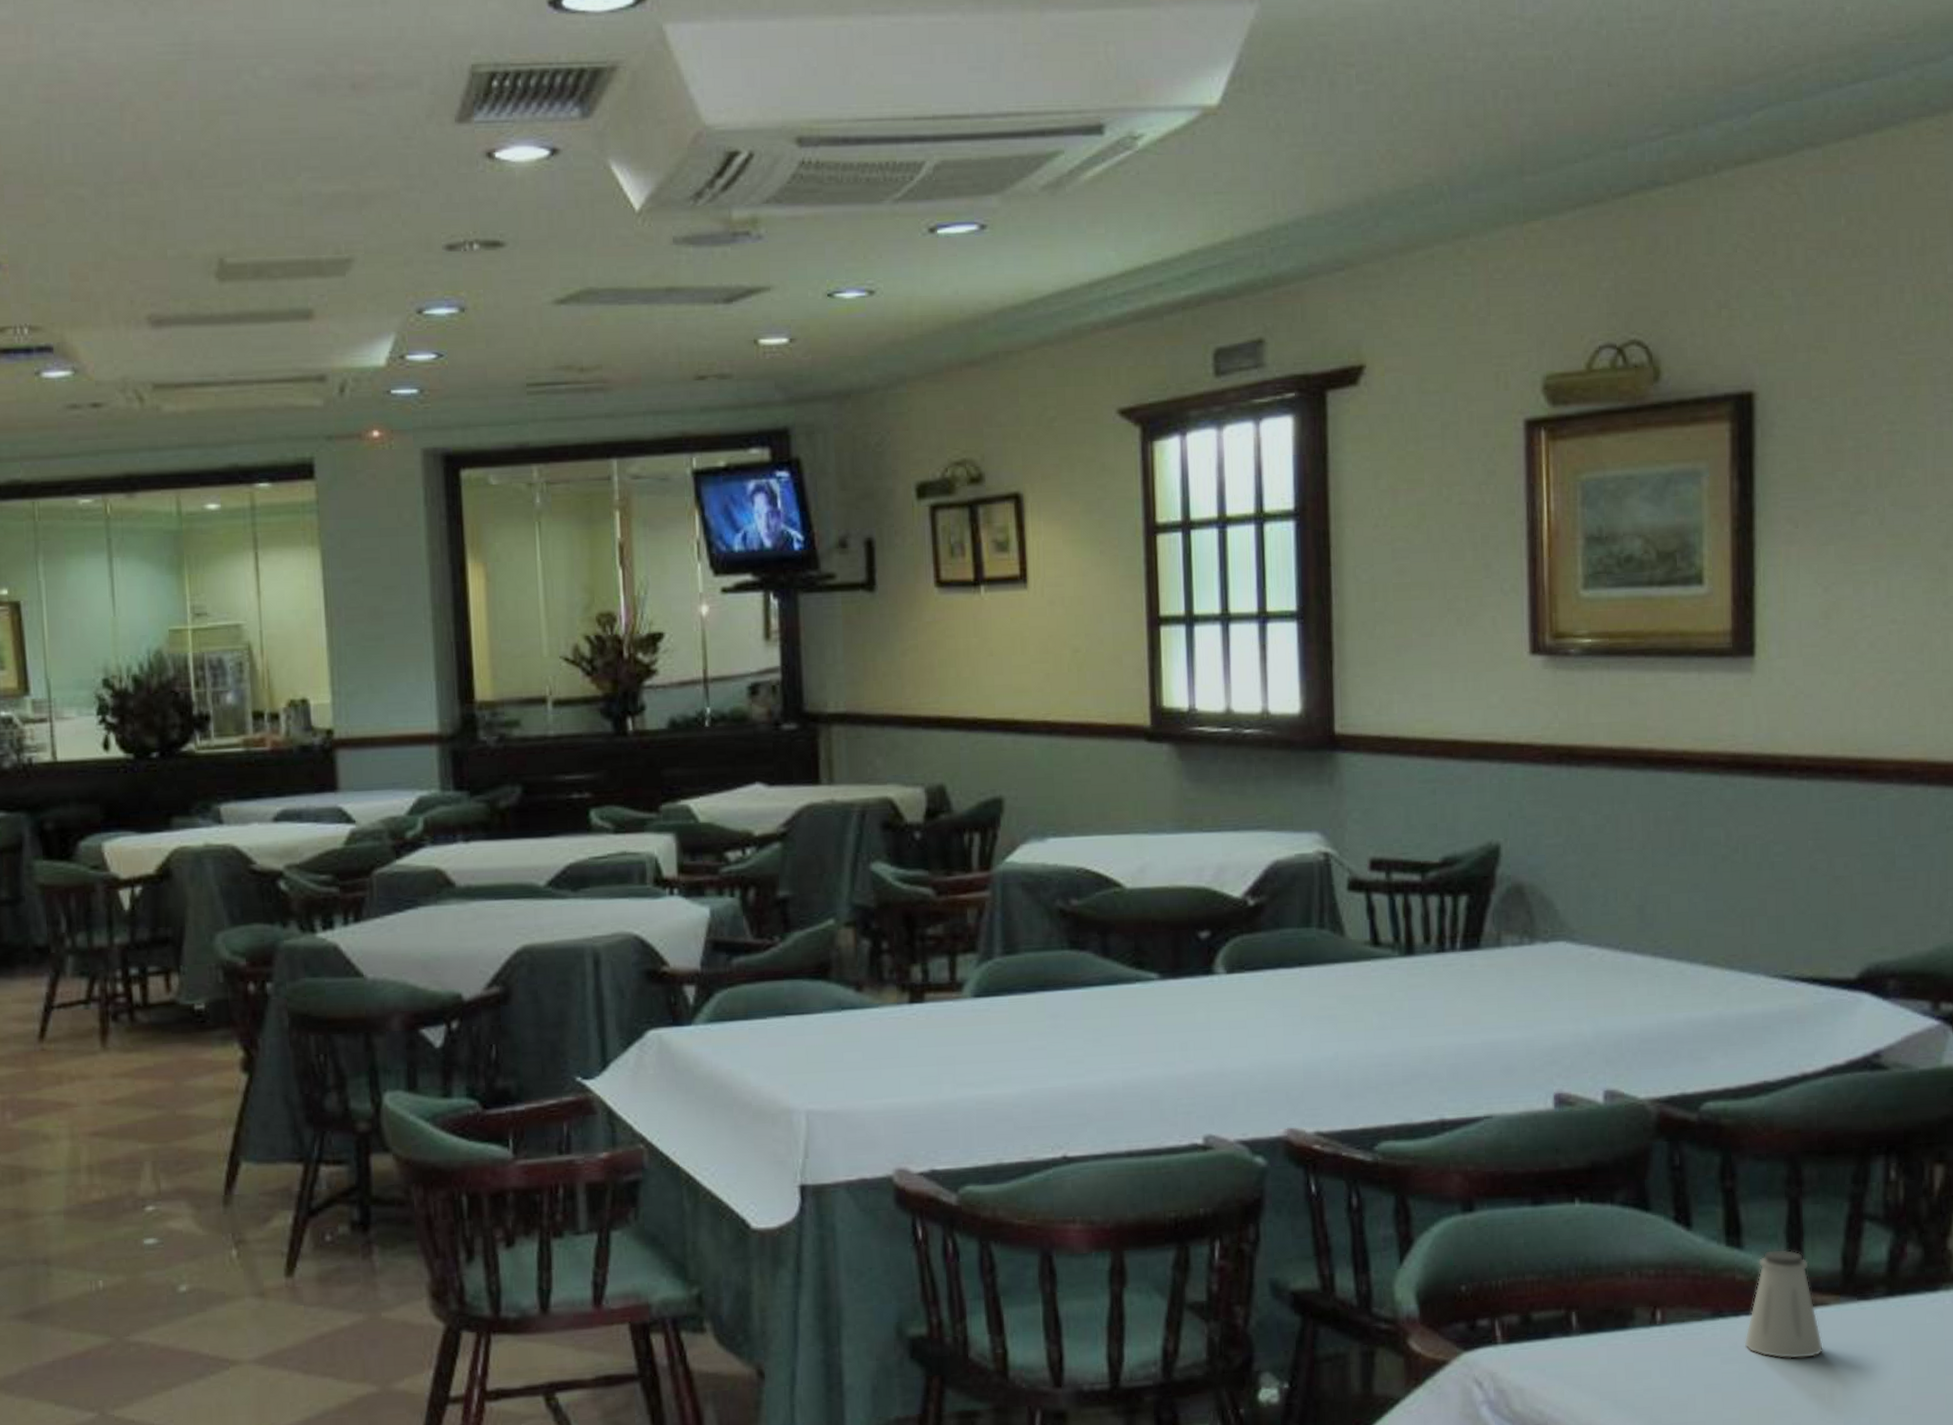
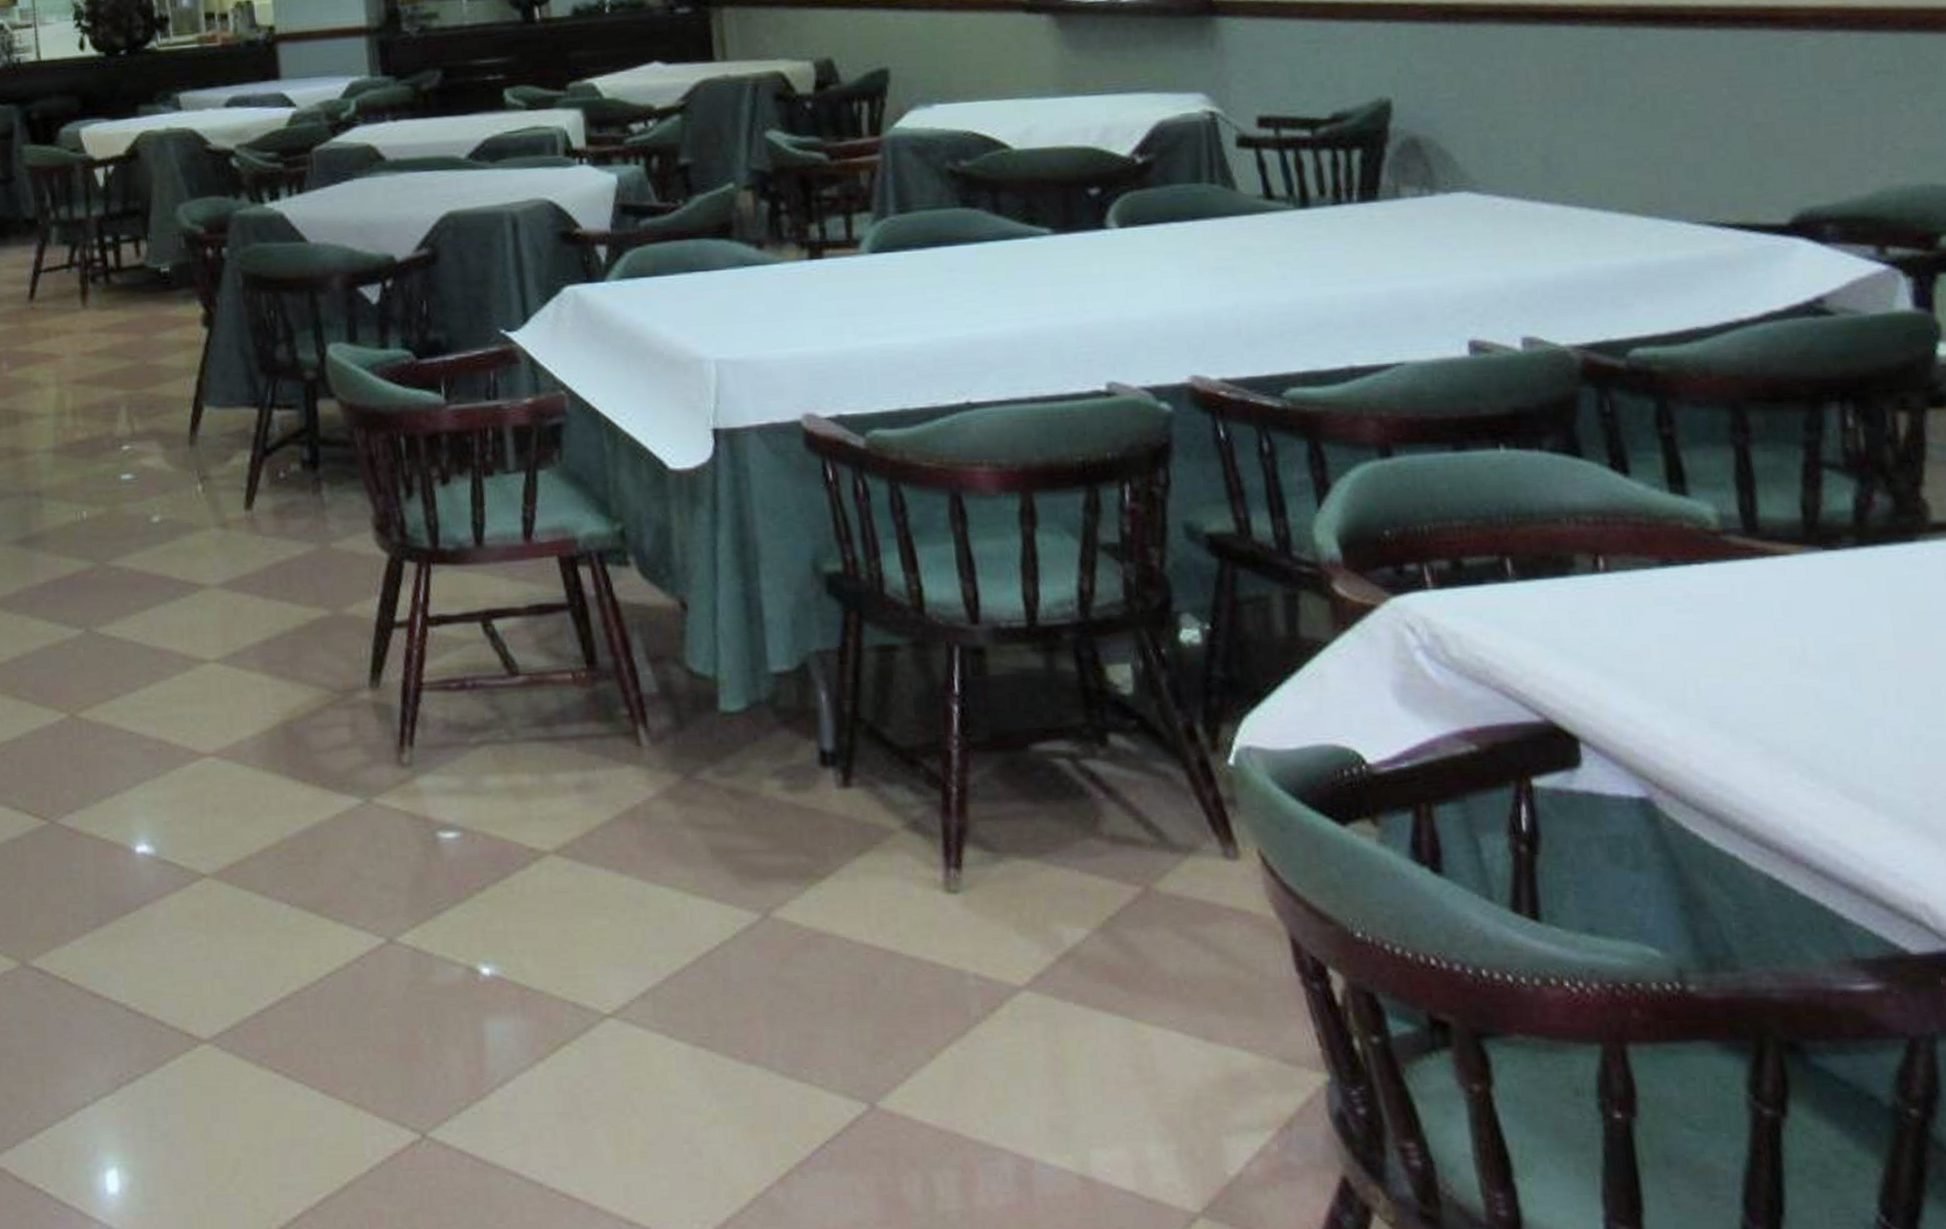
saltshaker: present [1744,1249,1824,1360] -> none [1698,497,1790,610]

